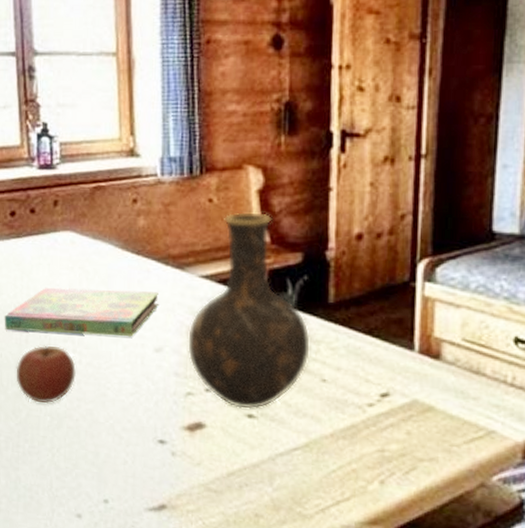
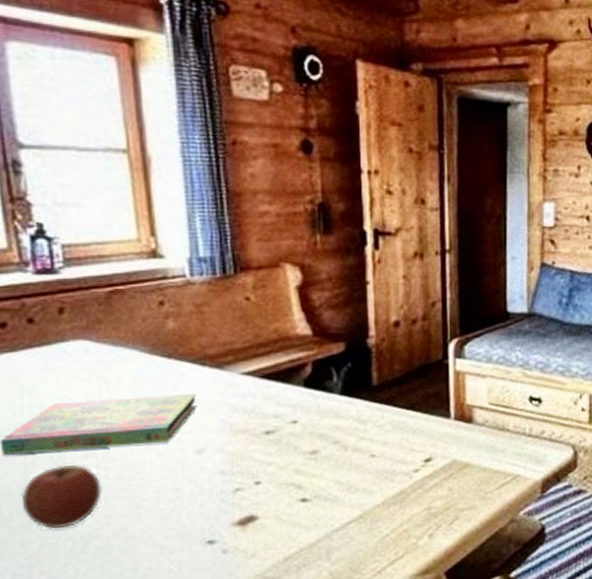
vase: present [187,211,311,410] -> none [231,306,359,495]

